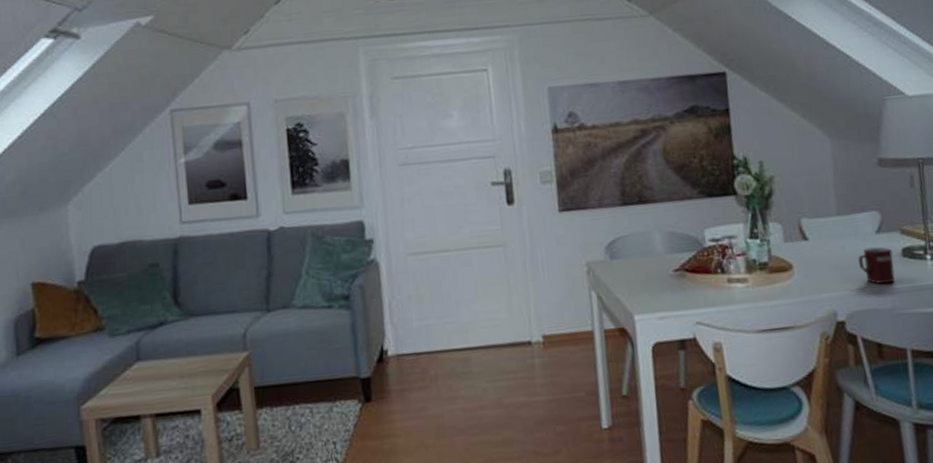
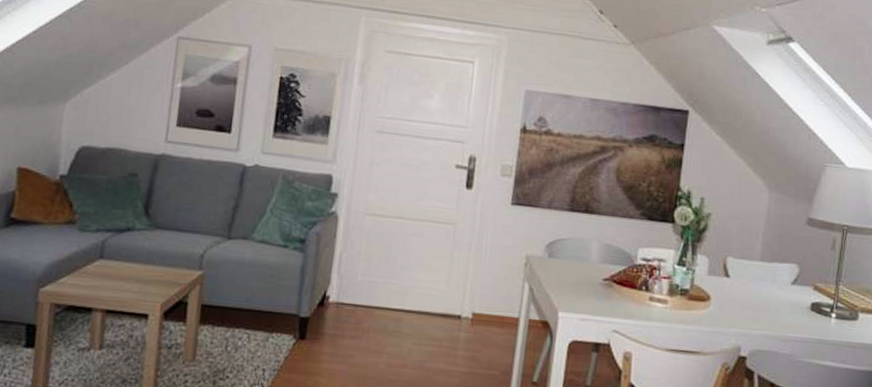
mug: present [858,246,895,284] -> none [770,295,802,331]

